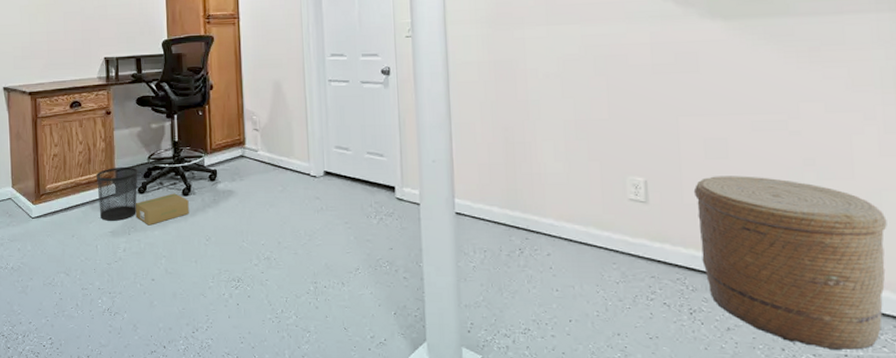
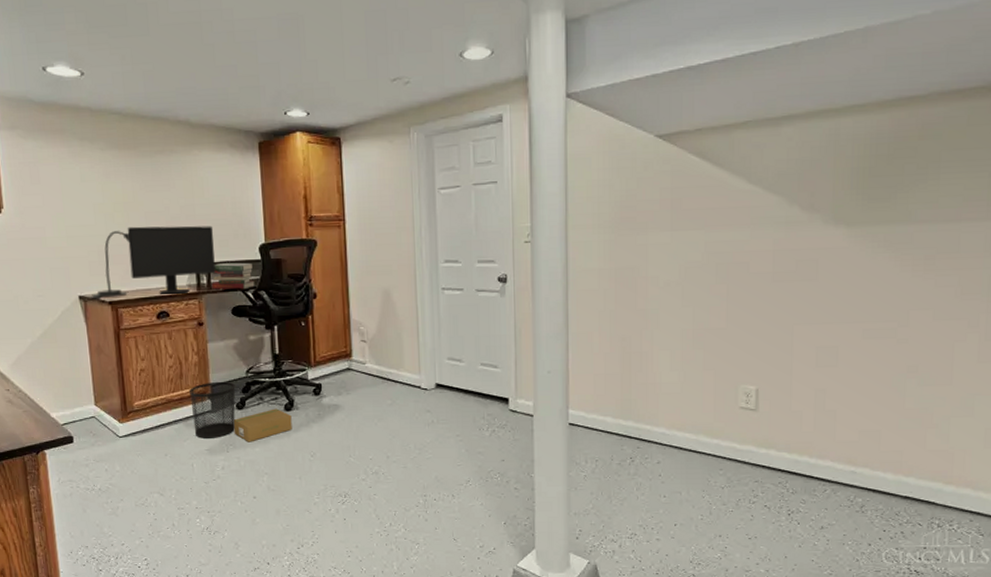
desk lamp: none [13,29,49,90] -> present [91,231,129,299]
computer monitor: none [47,24,123,86] -> present [127,225,216,294]
books: none [119,57,158,82] -> present [211,262,255,290]
woven basket: present [693,176,887,351] -> none [802,383,976,544]

